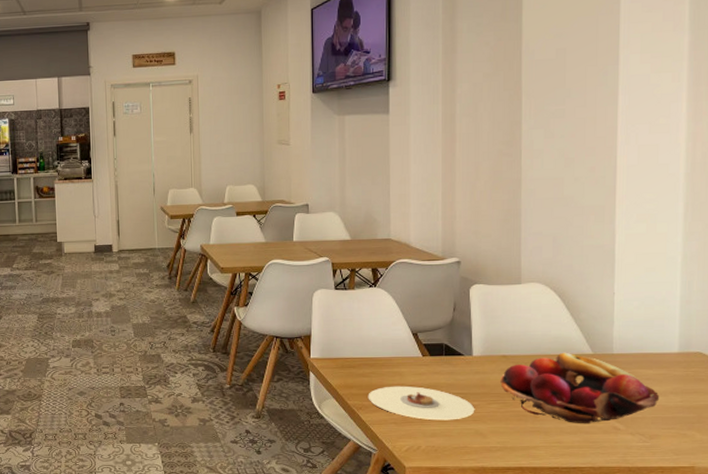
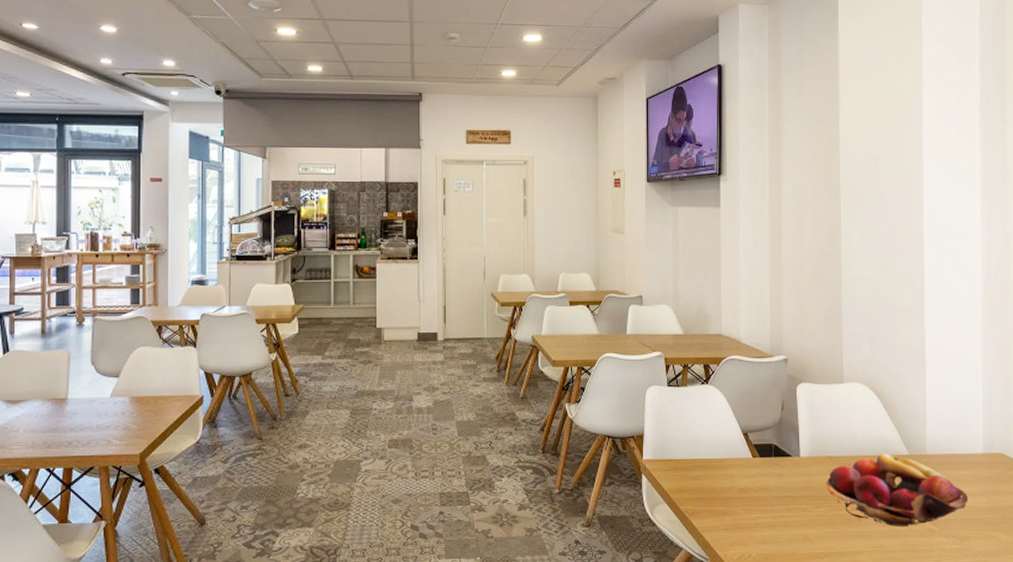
plate: present [368,386,475,421] -> none [700,489,803,526]

